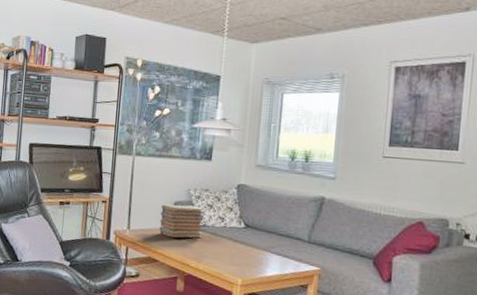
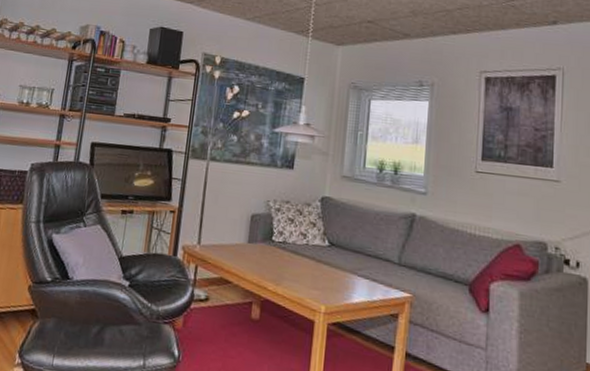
book stack: present [159,204,204,239] -> none [233,216,285,258]

